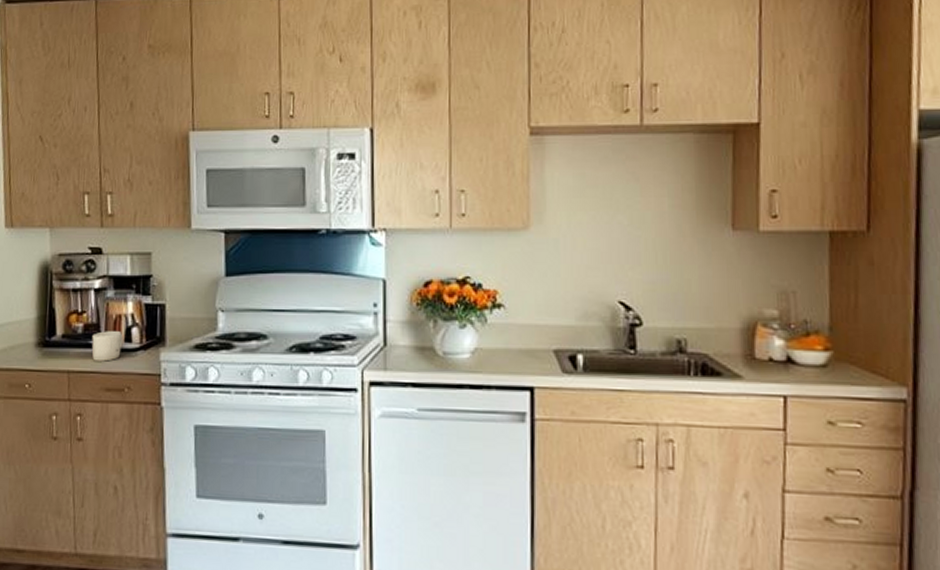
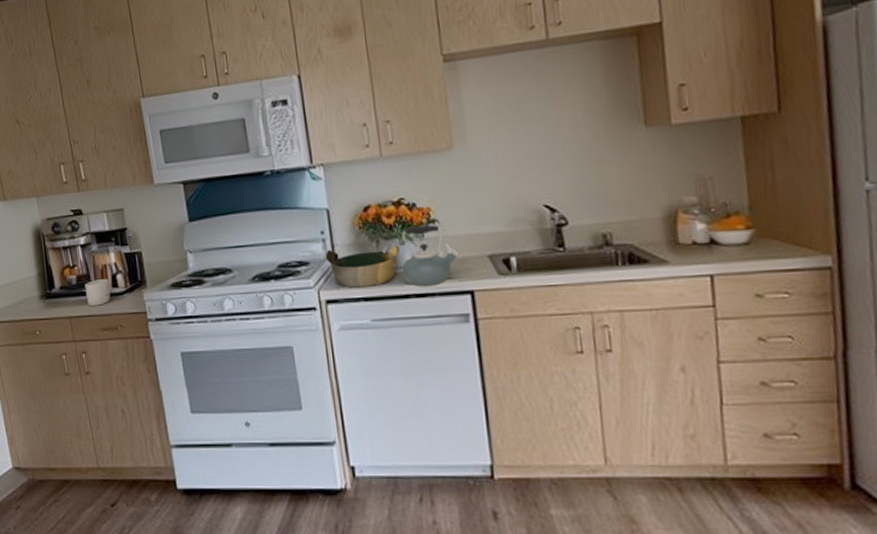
cooking pot: none [375,324,458,373] -> present [325,244,400,289]
kettle: none [458,309,523,378] -> present [401,225,460,288]

